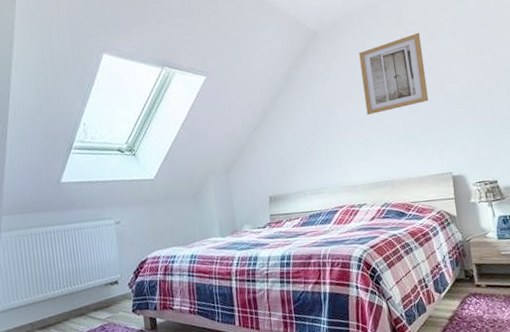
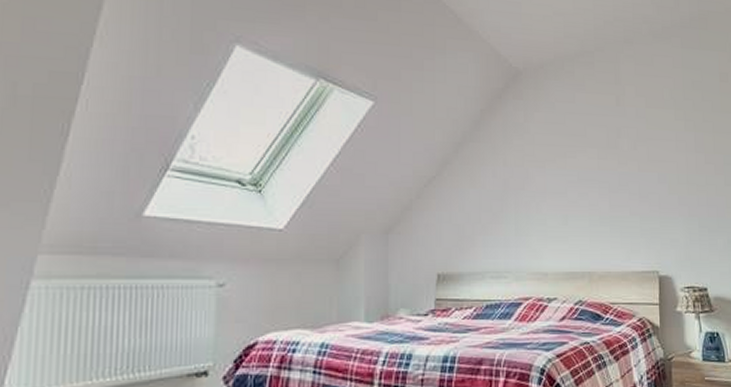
wall art: present [359,32,429,116] -> none [567,95,641,186]

